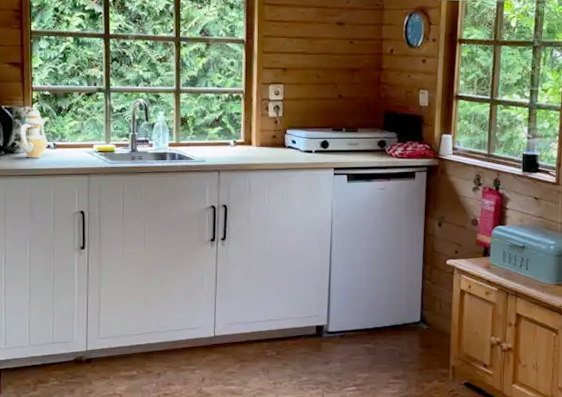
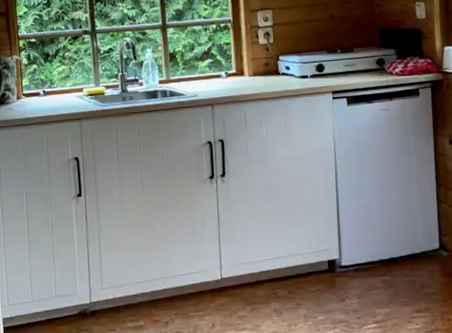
teapot: present [19,104,48,158] -> none [9,53,38,108]

